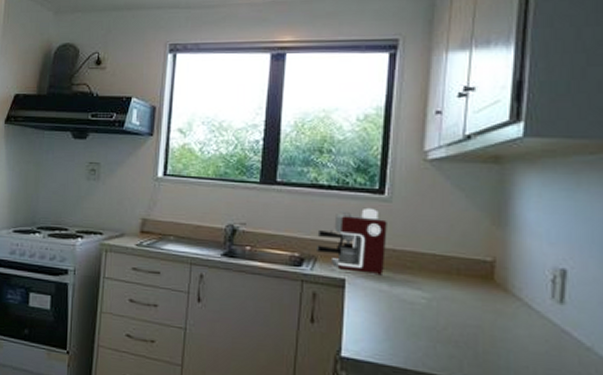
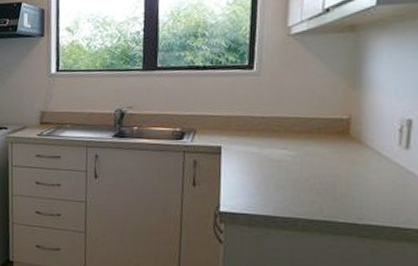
coffee maker: present [315,207,387,276] -> none [194,82,257,141]

